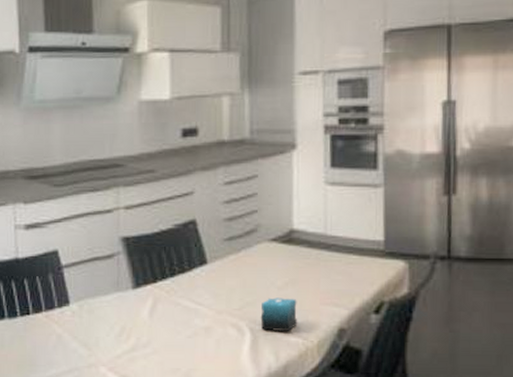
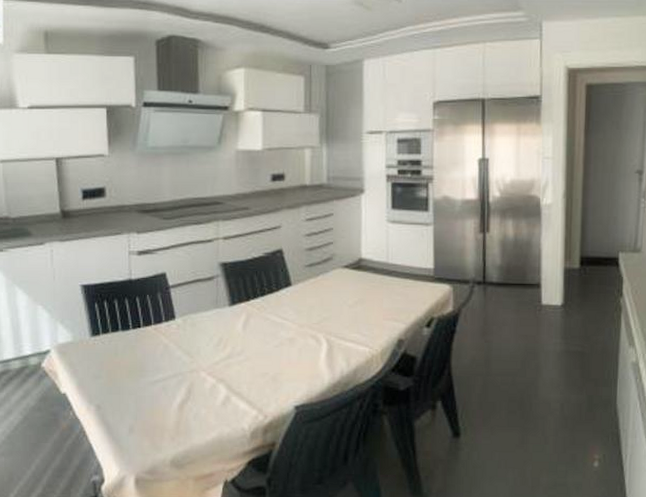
candle: present [260,298,298,331] -> none [335,314,365,342]

